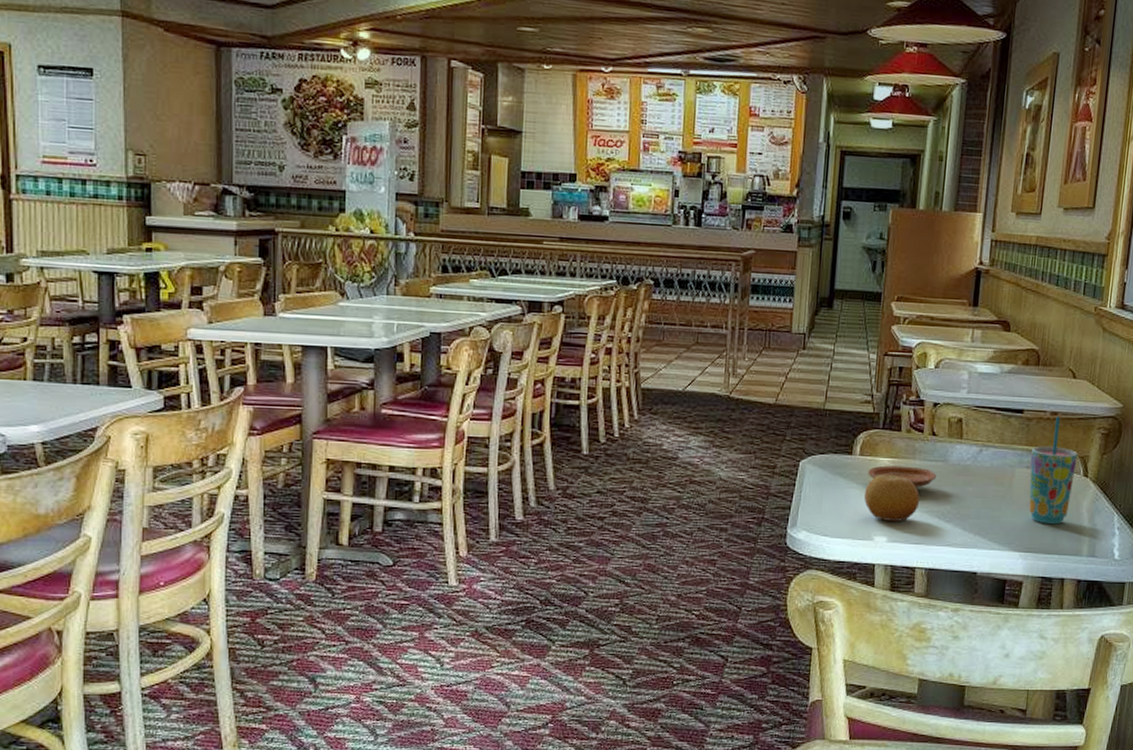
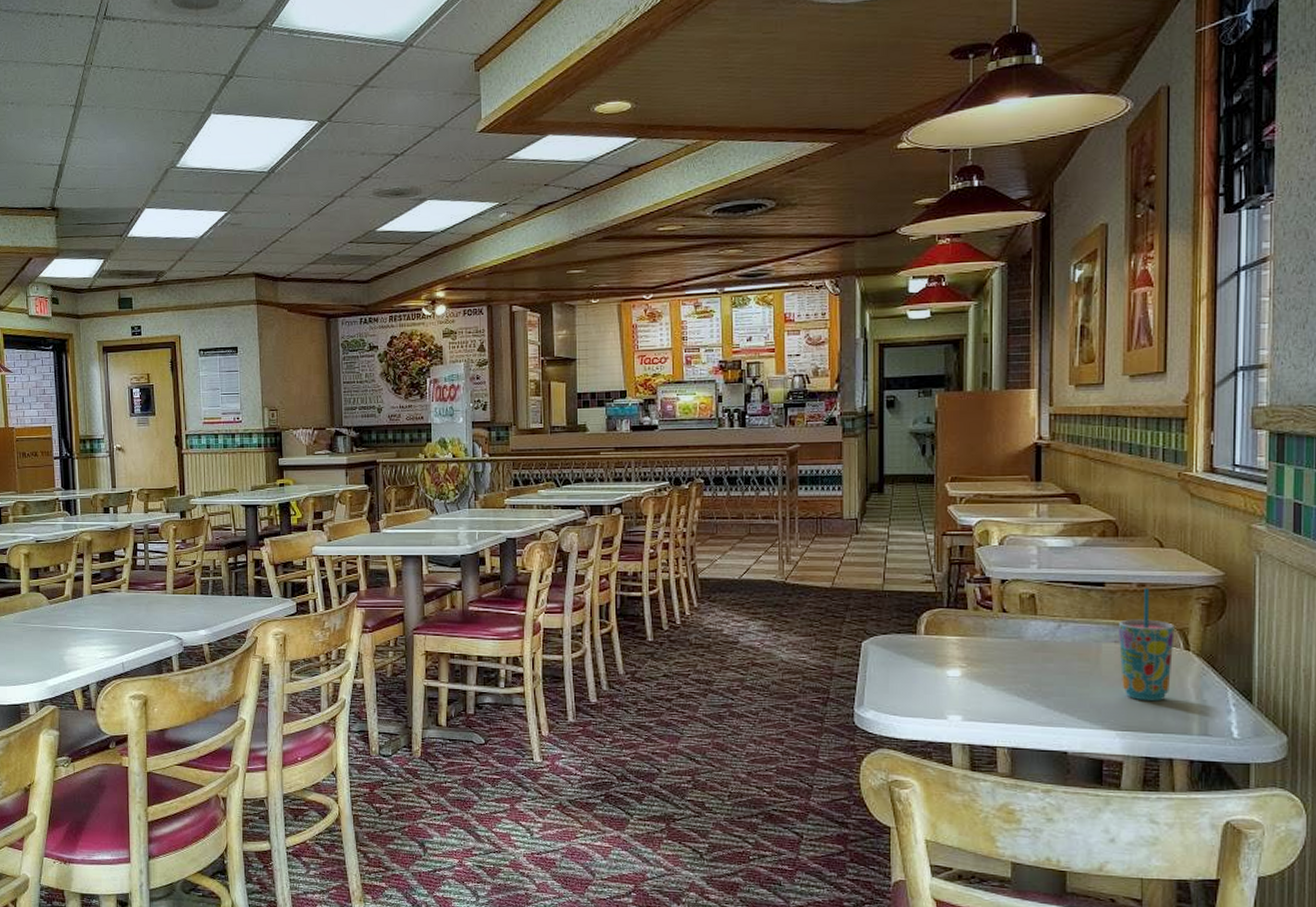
fruit: present [863,473,920,521] -> none [932,652,995,700]
plate: present [868,465,937,488] -> none [935,644,1012,666]

